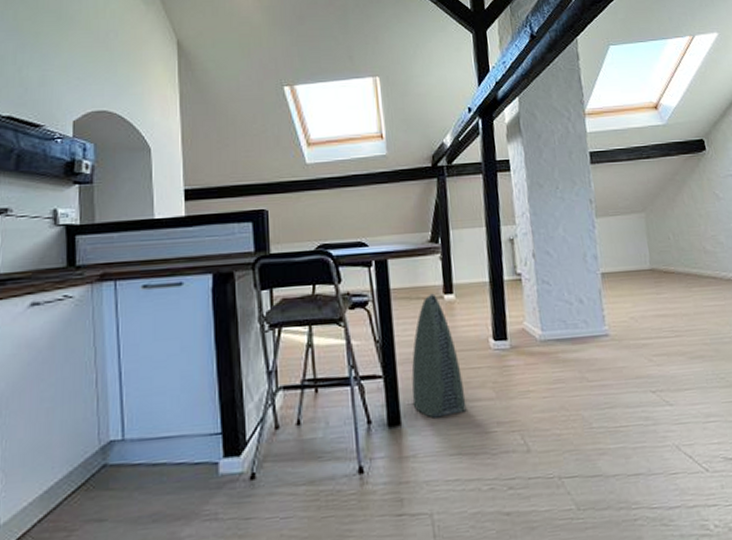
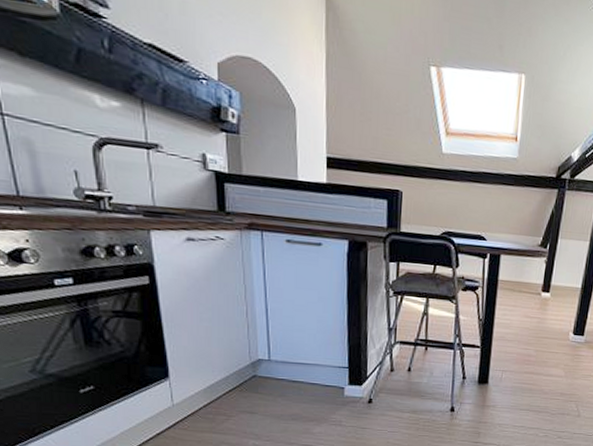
air purifier: present [411,293,467,419] -> none [500,289,542,383]

